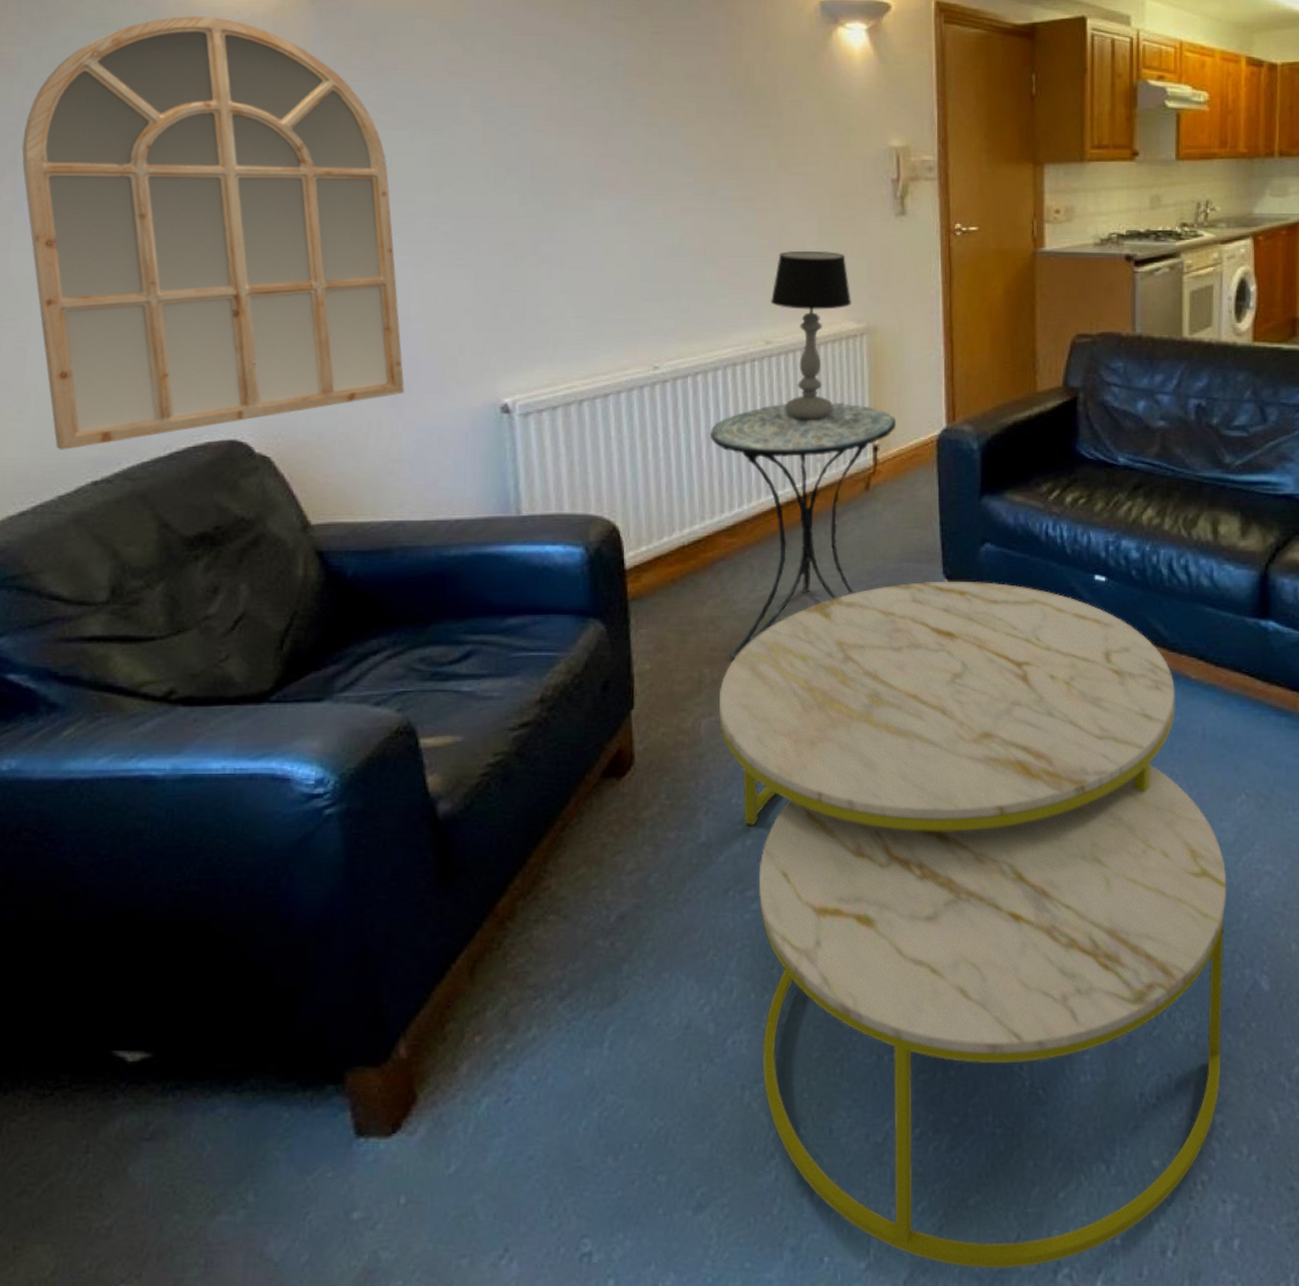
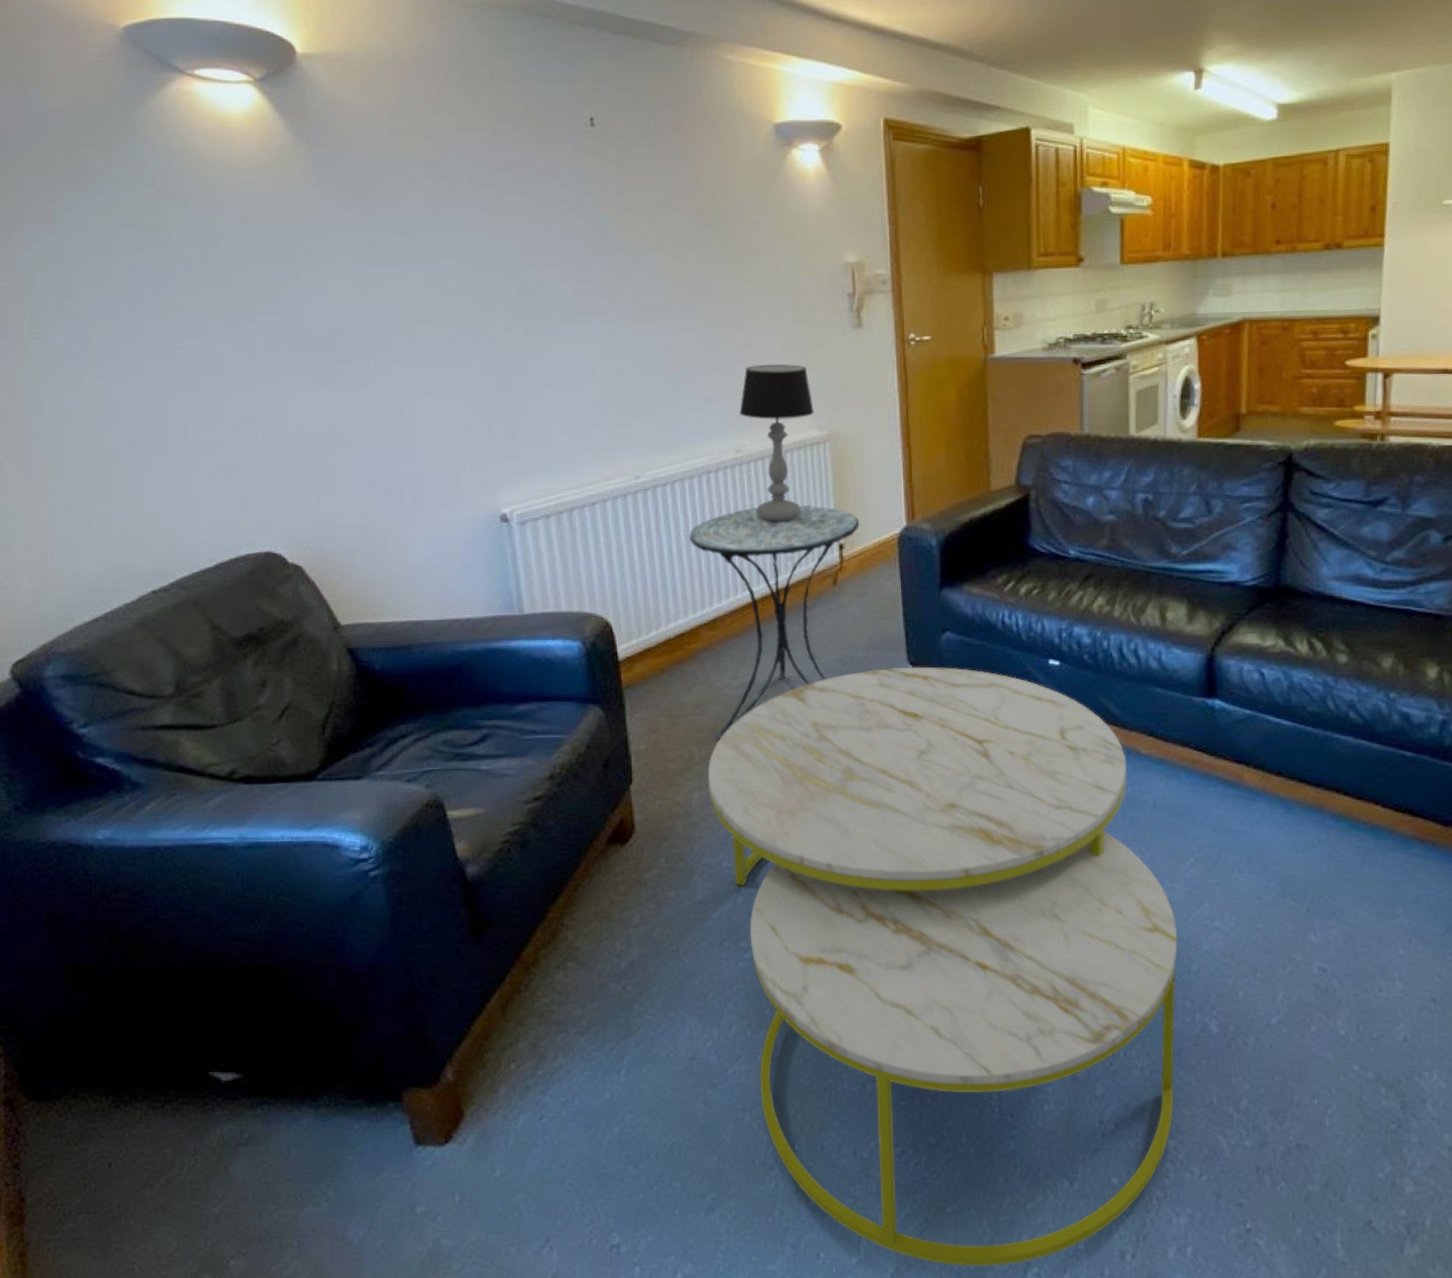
mirror: present [22,16,405,450] -> none [67,166,415,564]

